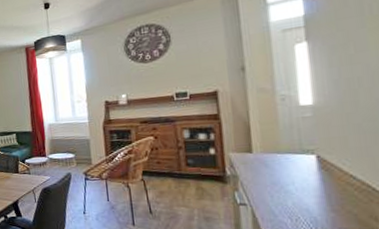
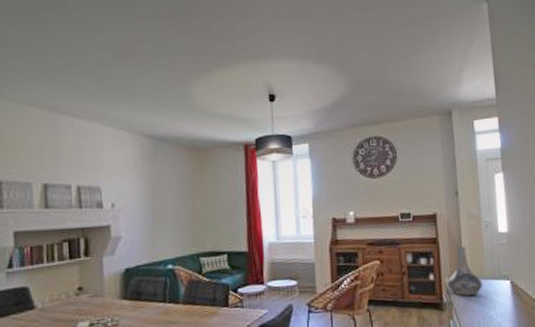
decorative vase: none [231,121,278,170] -> present [447,246,483,296]

